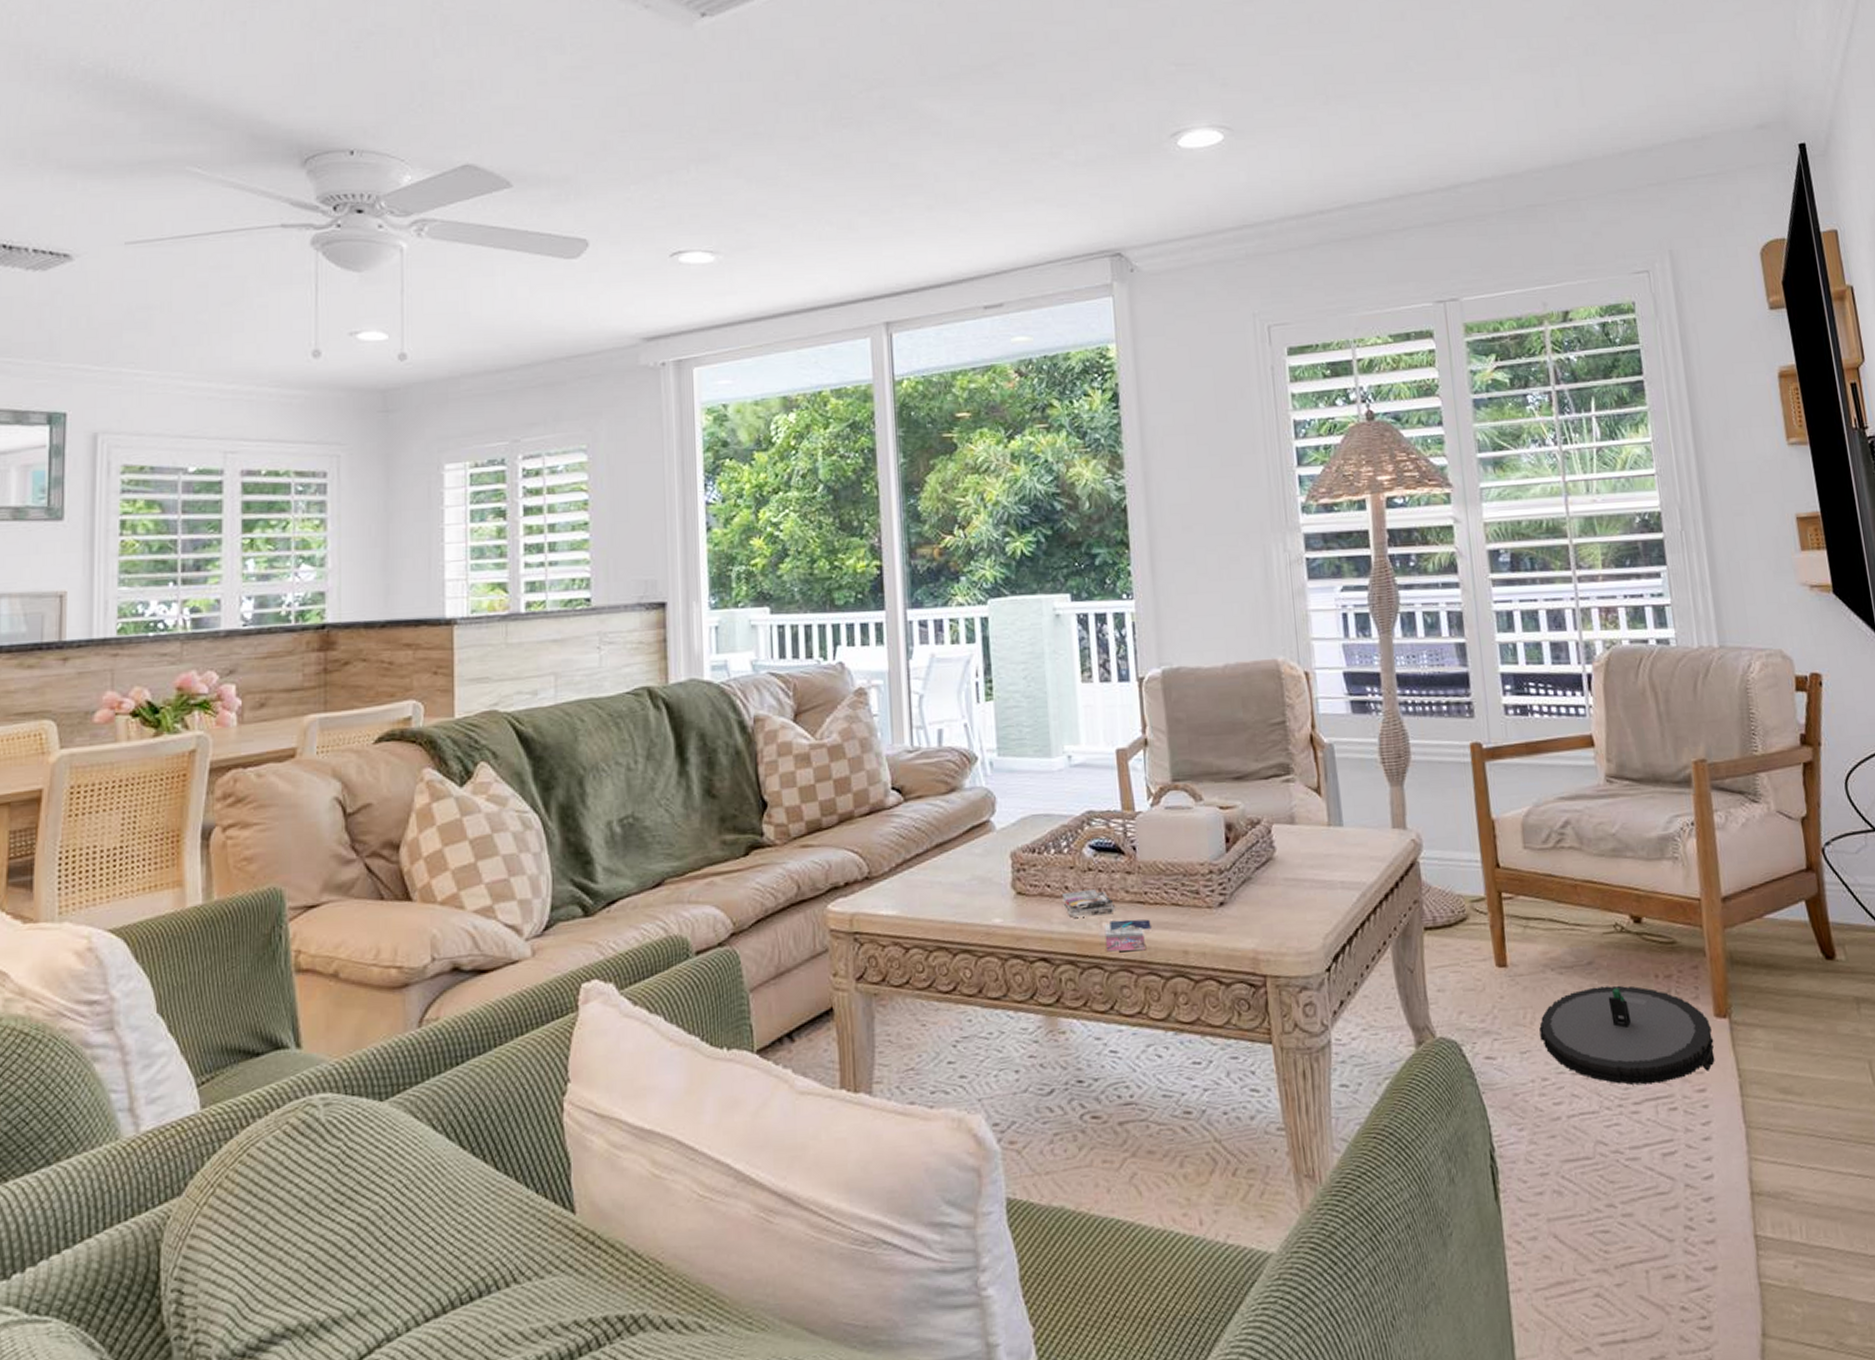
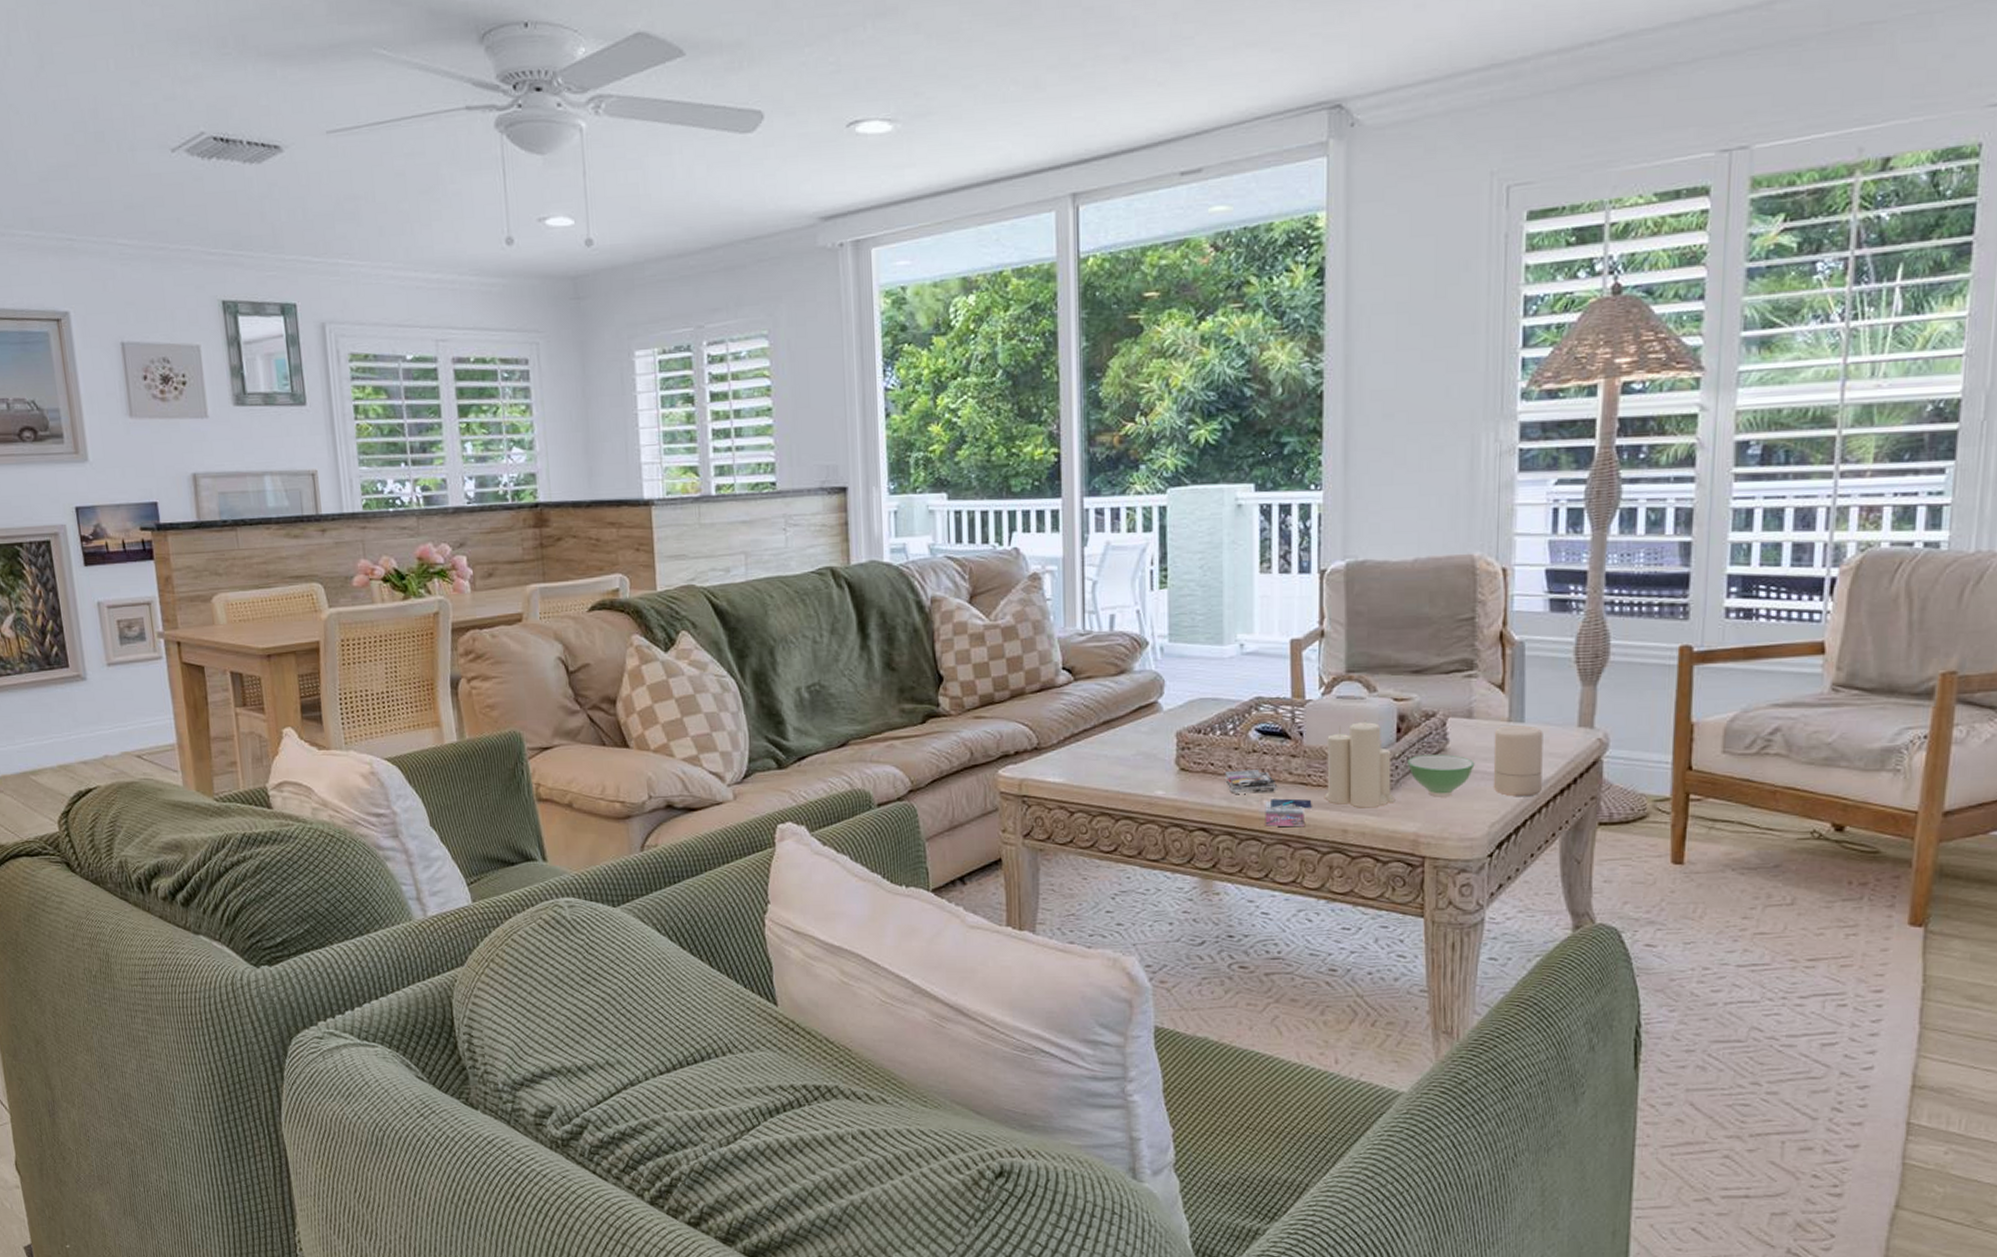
candle: none [1159,830,1232,926] -> present [1325,719,1395,808]
bowl: none [1238,863,1303,910] -> present [1406,754,1475,797]
candle: none [1316,829,1368,905] -> present [1493,725,1543,797]
robot vacuum: present [1539,985,1715,1085] -> none [1708,888,1903,982]

